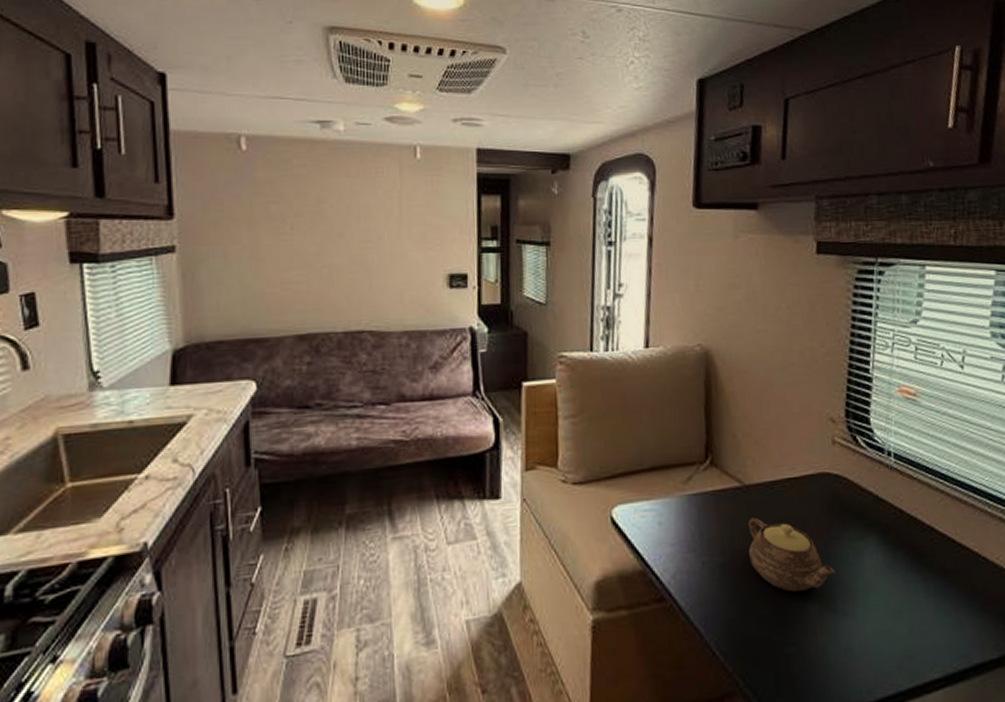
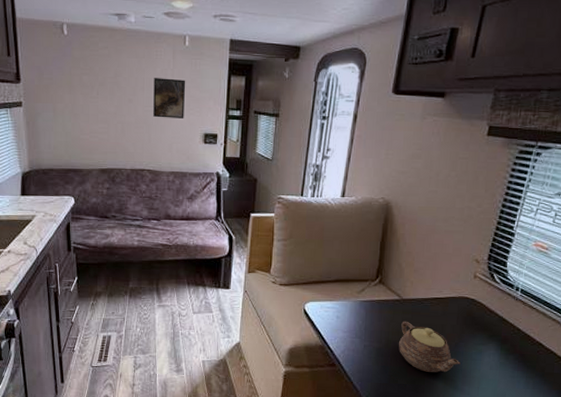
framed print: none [374,202,420,257] -> present [153,78,186,118]

